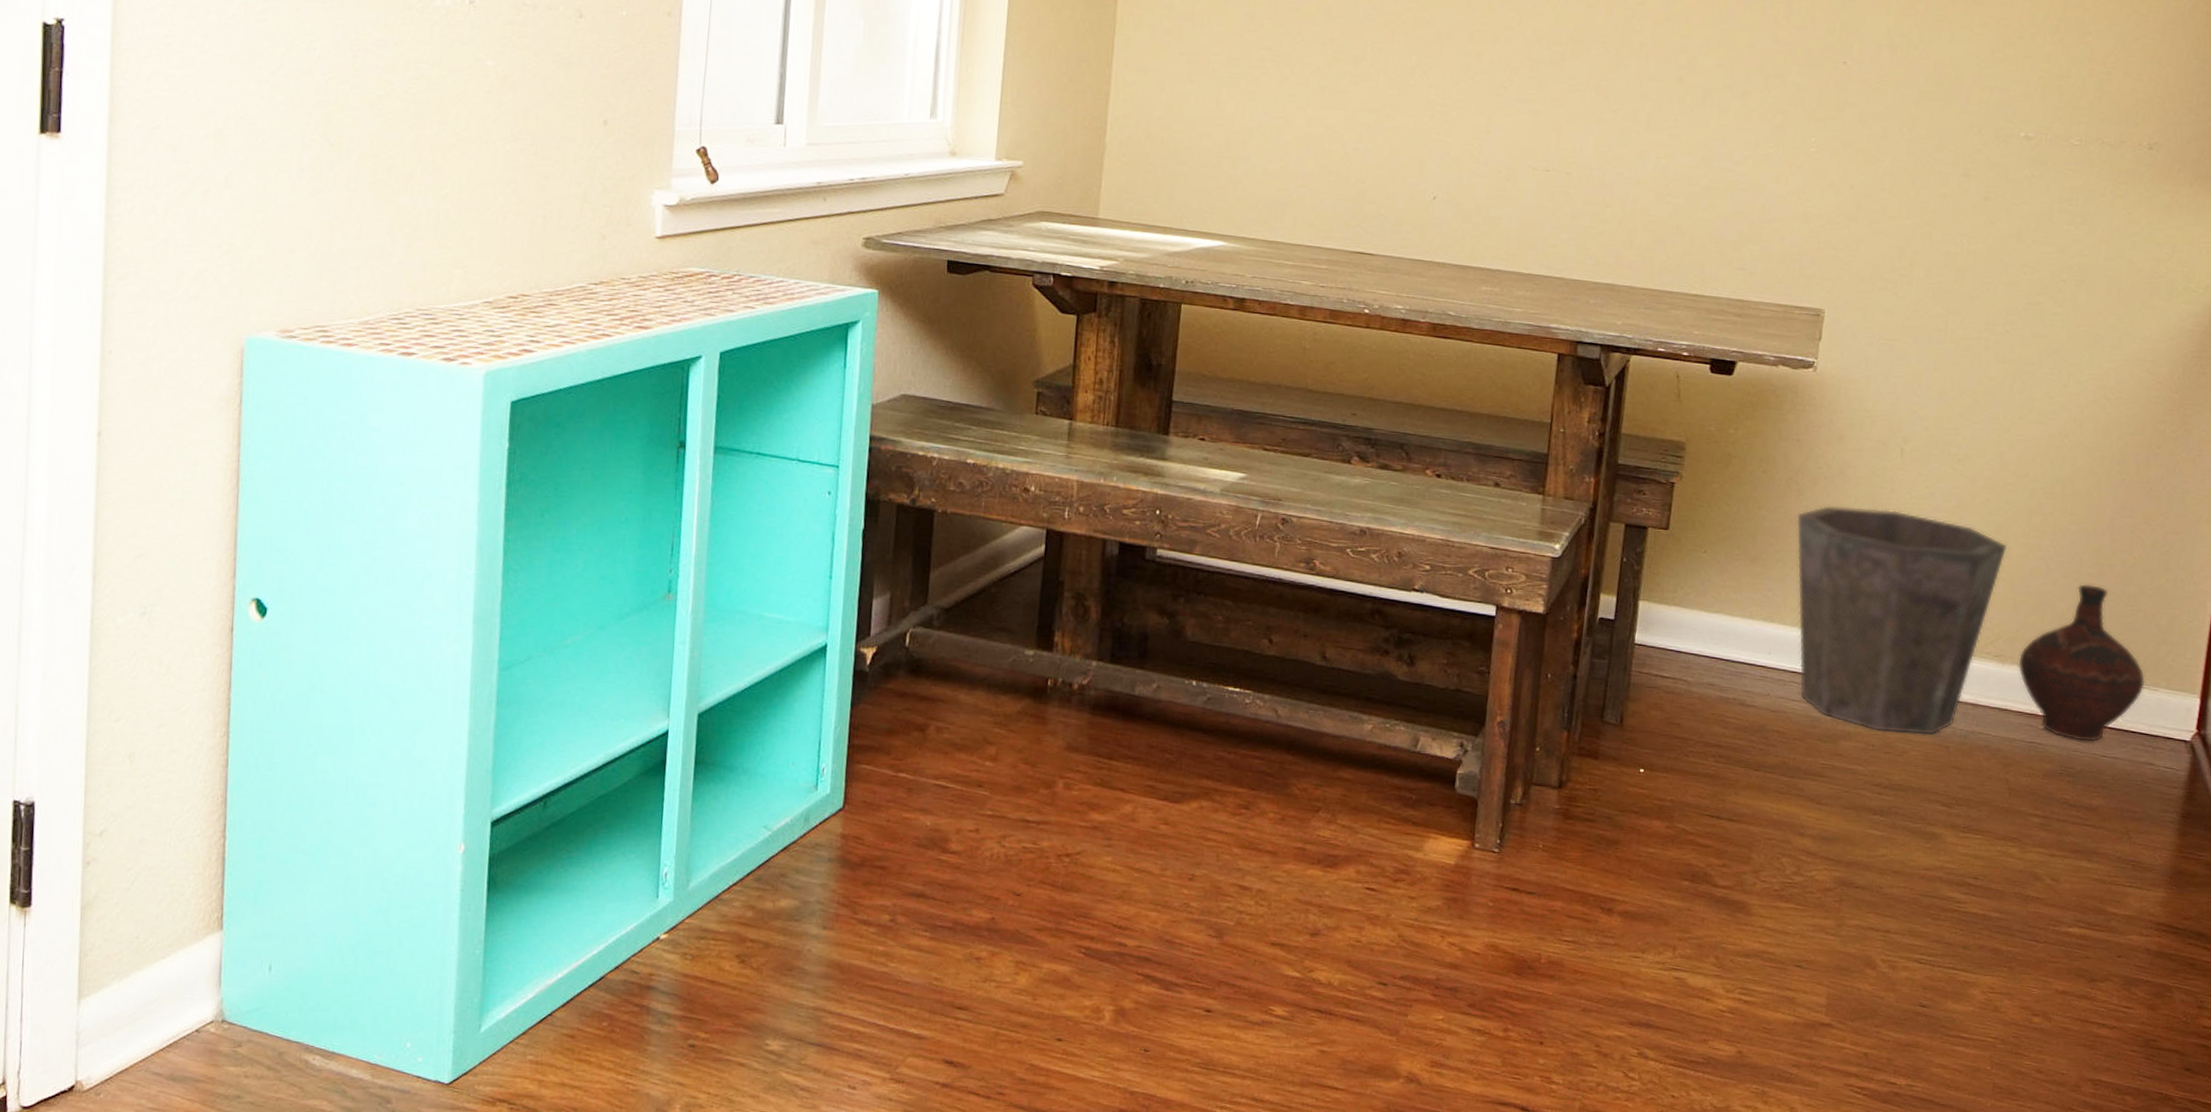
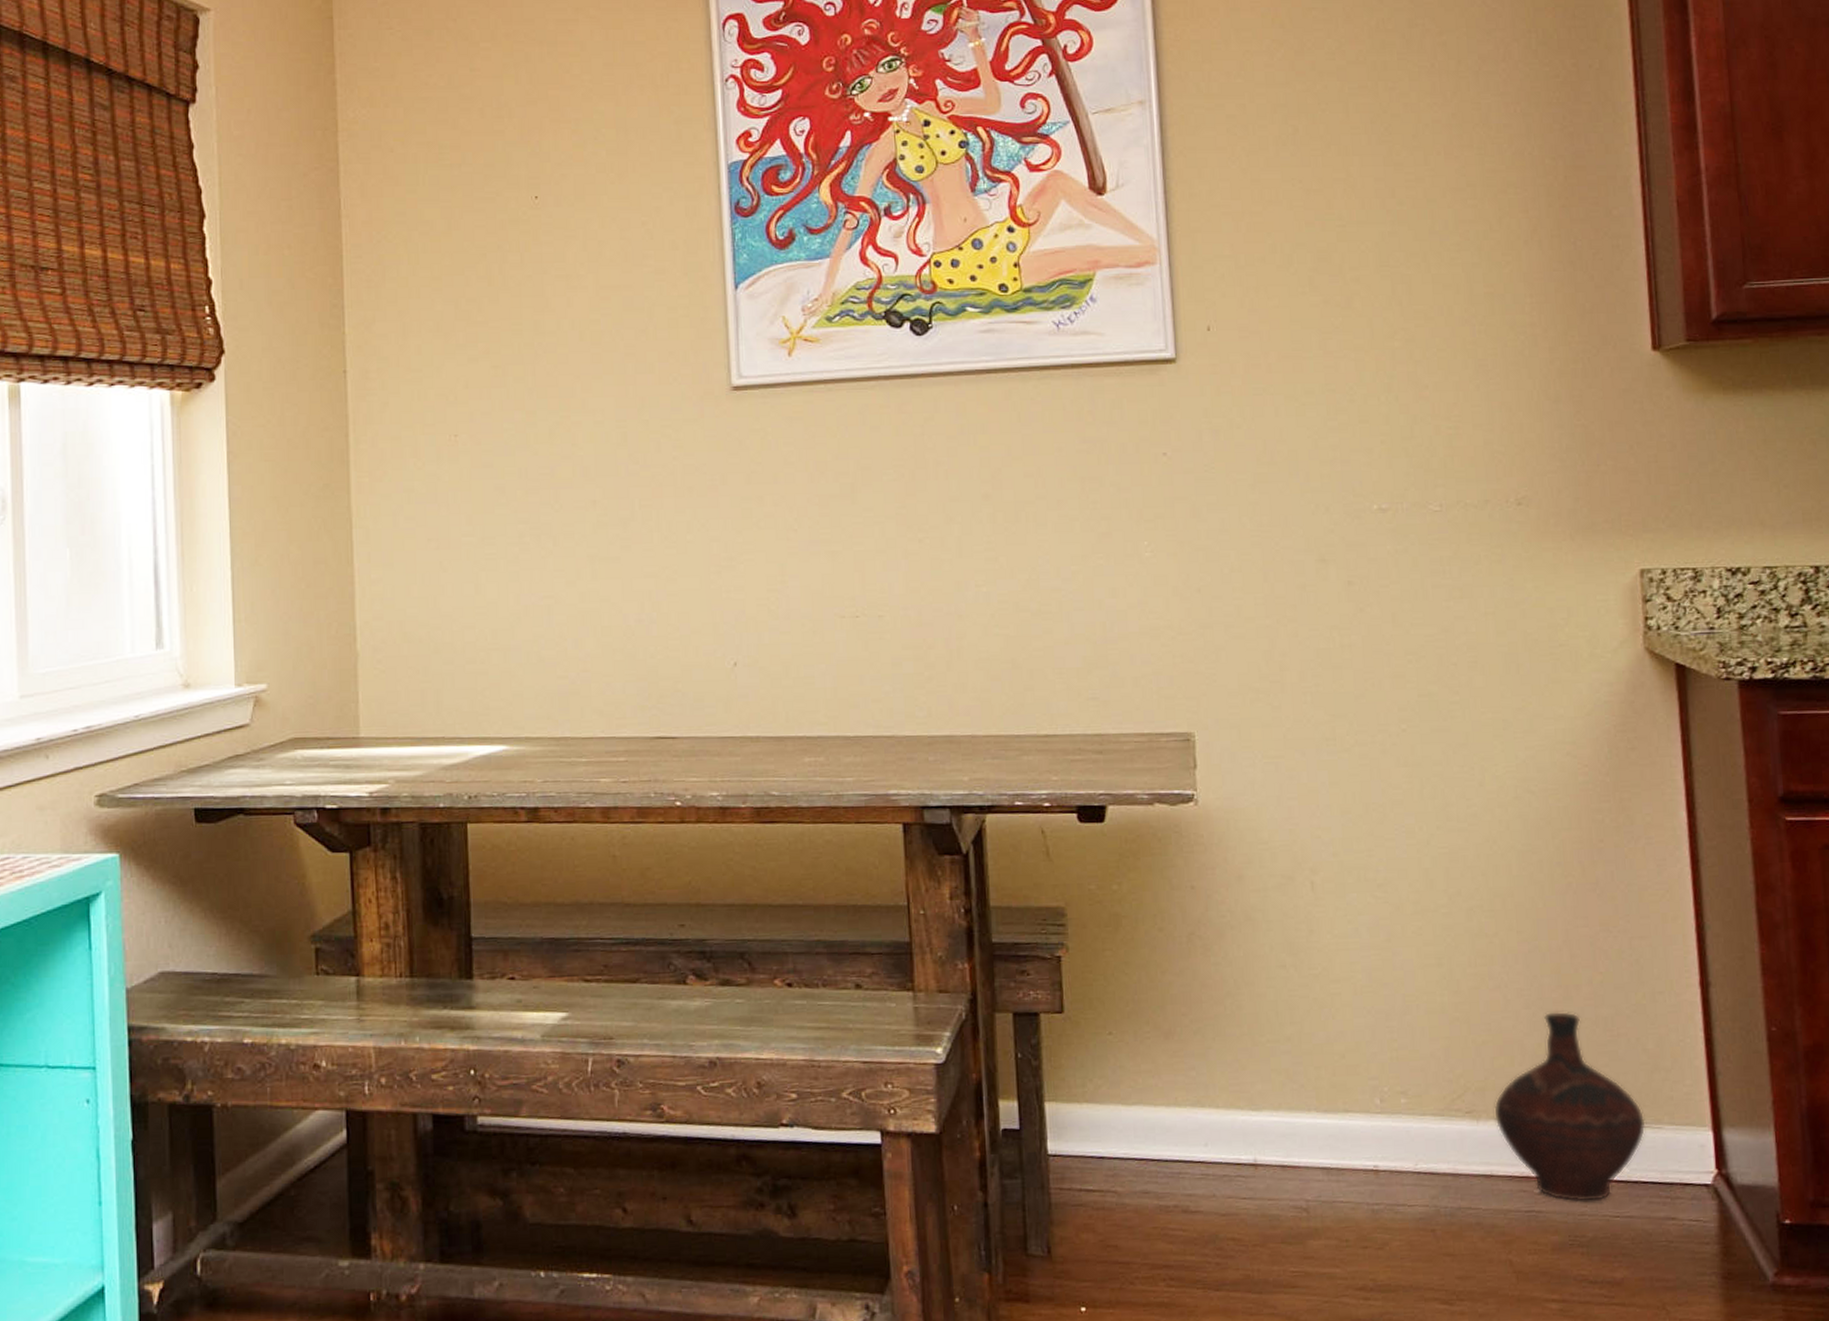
waste bin: present [1796,505,2007,736] -> none [1208,954,1455,1224]

